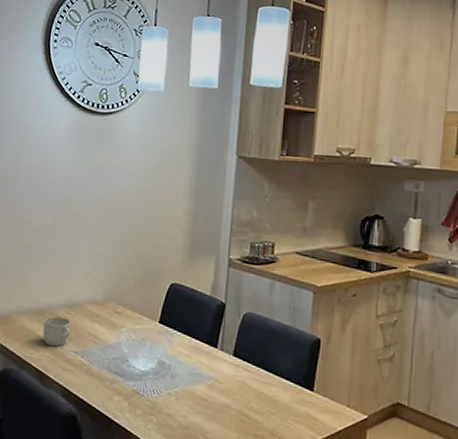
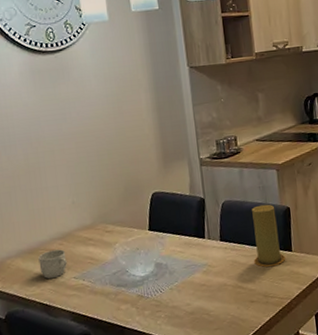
candle: none [267,327,305,403] -> present [252,204,286,267]

